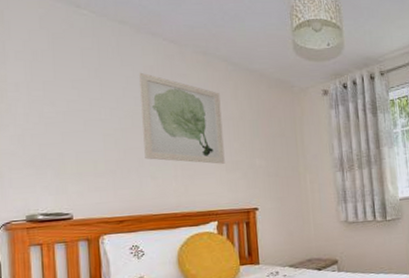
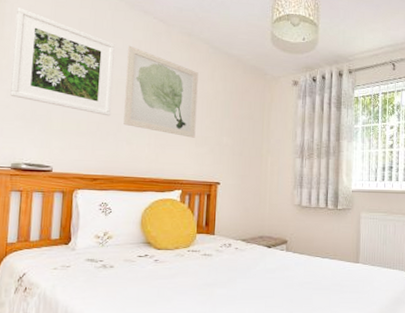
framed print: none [8,44,130,152] -> present [10,7,115,117]

